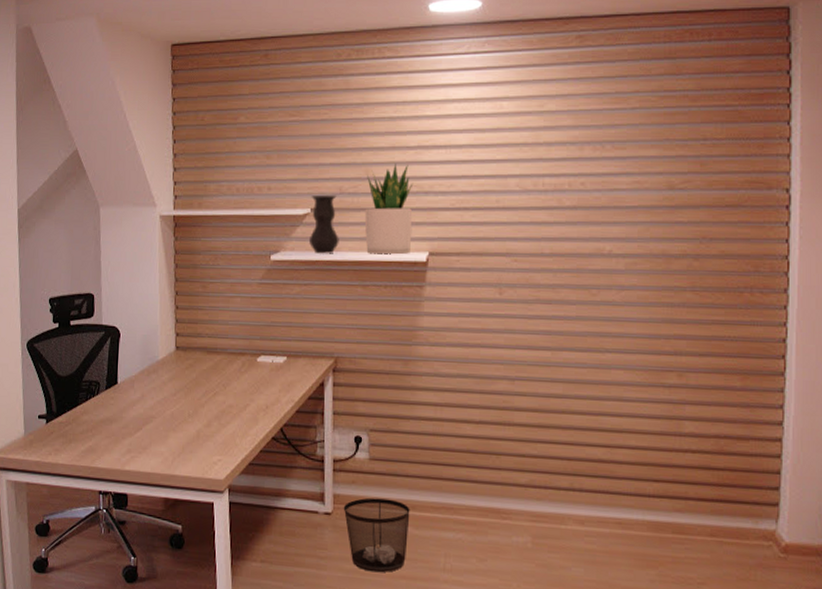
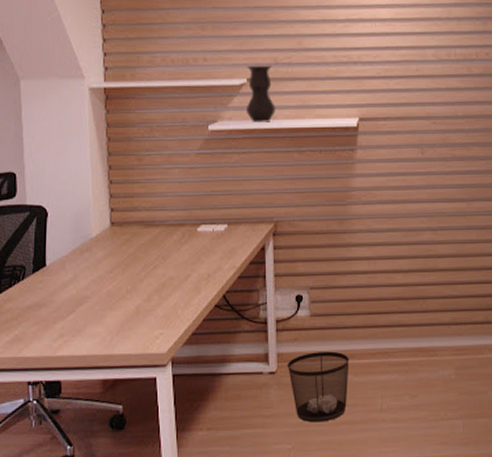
planter: present [364,164,414,255] -> none [299,36,343,121]

